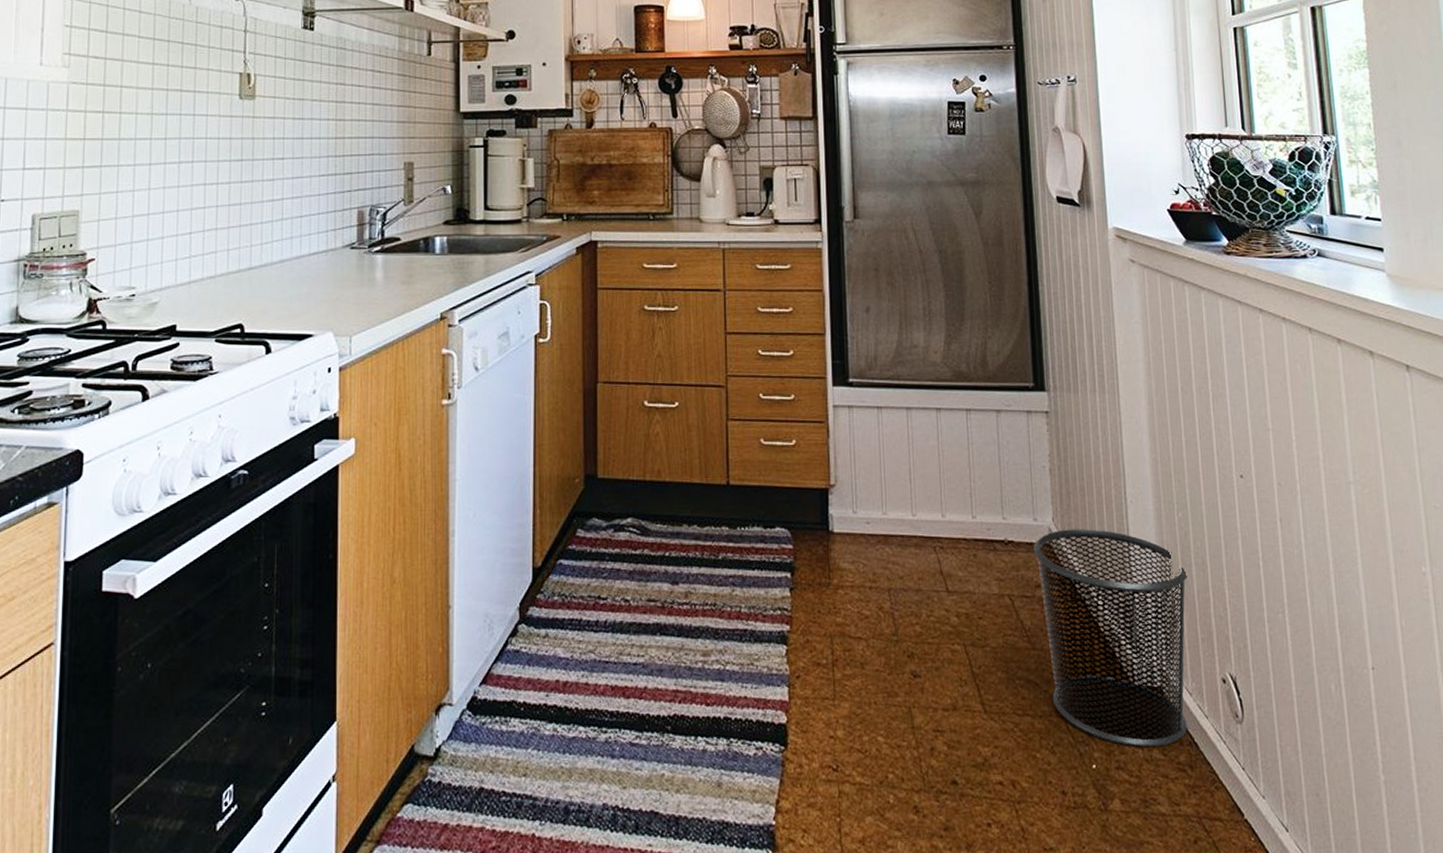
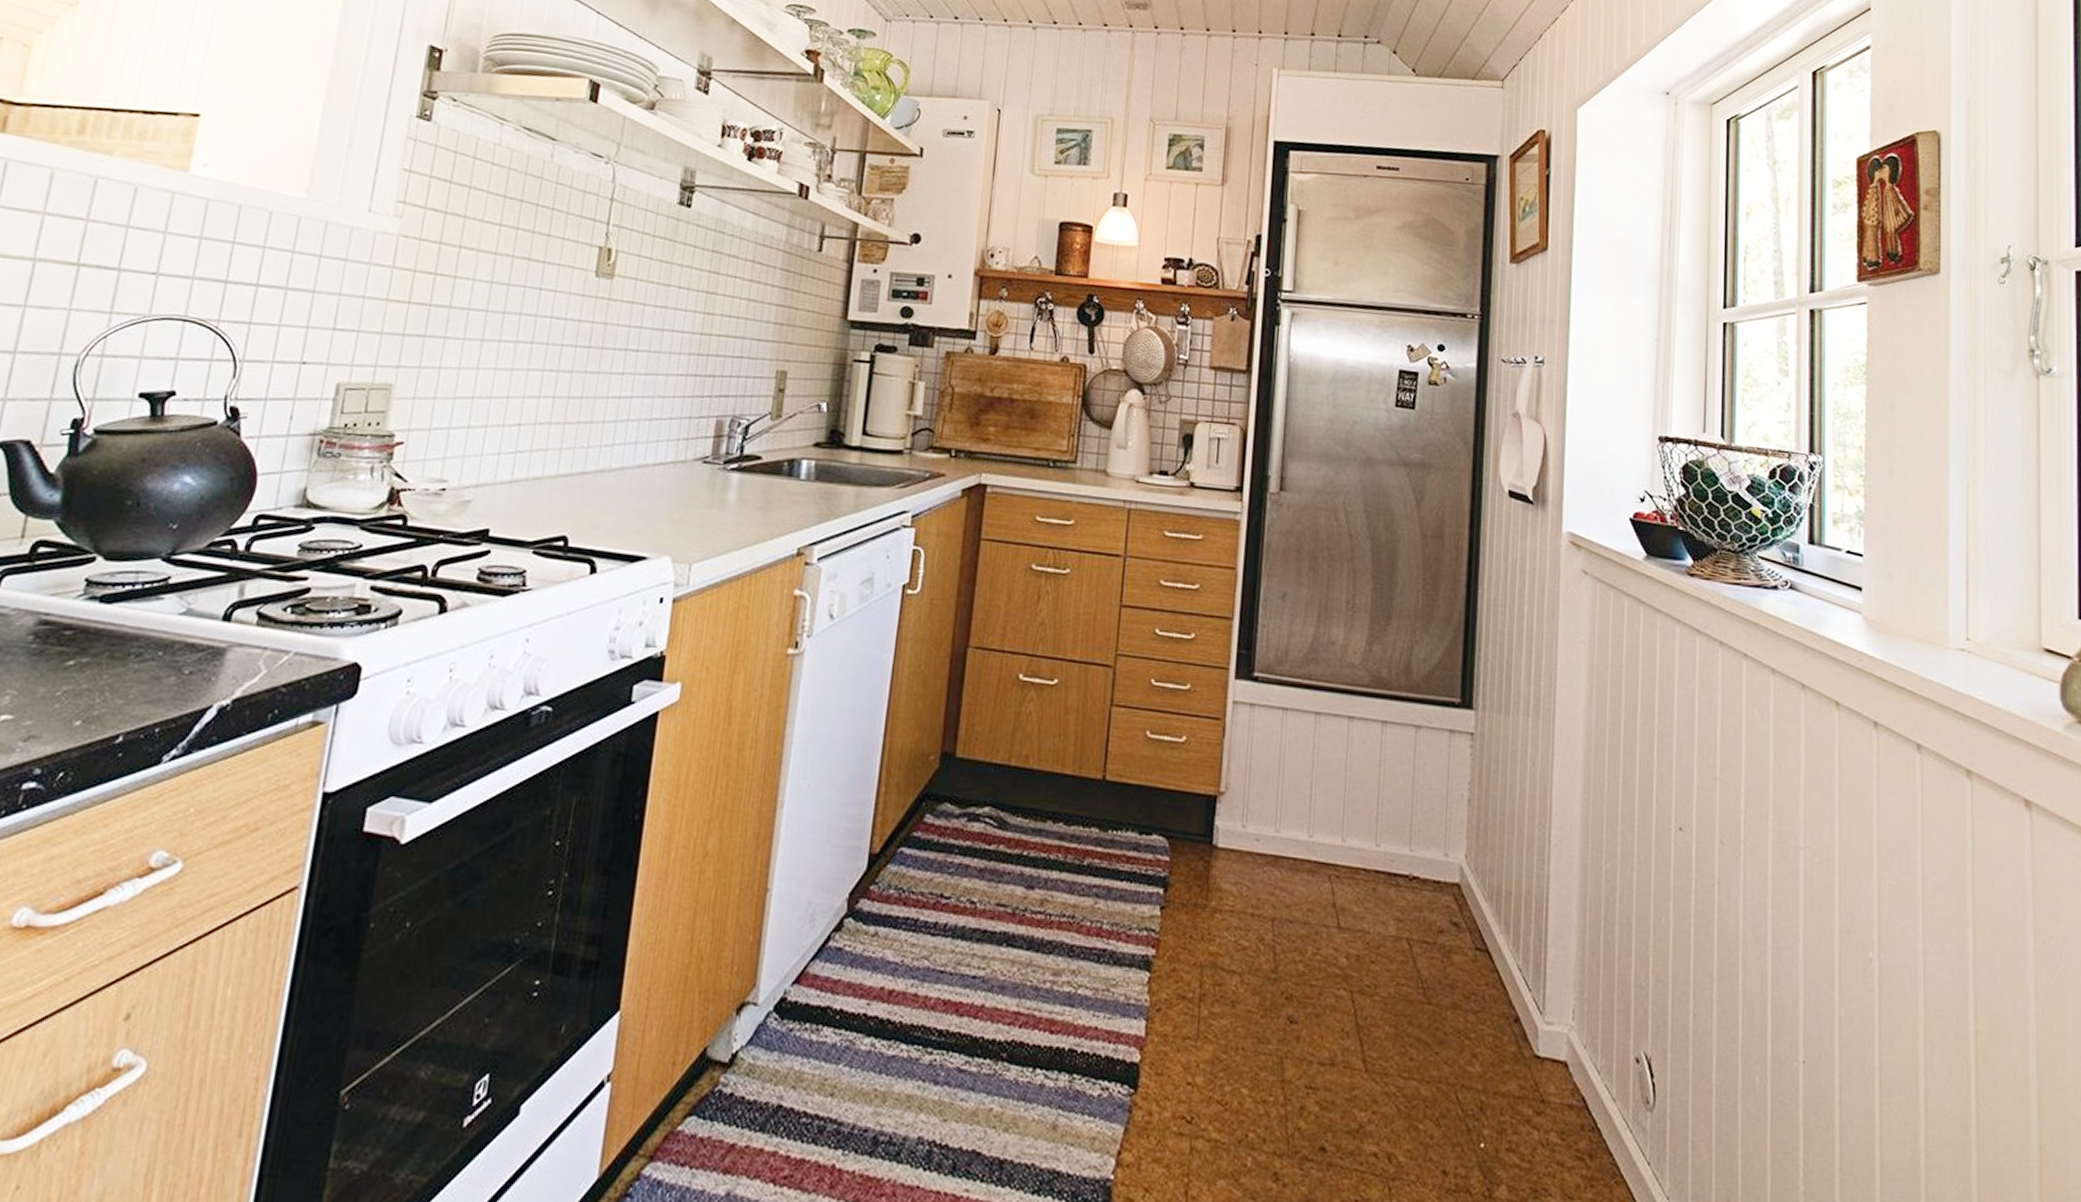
waste bin: present [1033,528,1188,748] -> none [1440,869,1610,1130]

